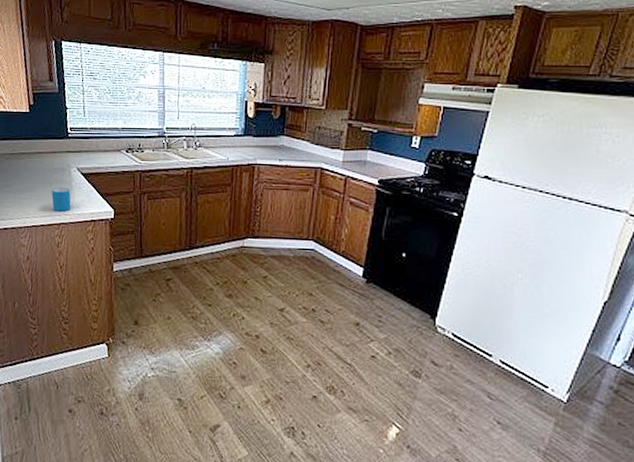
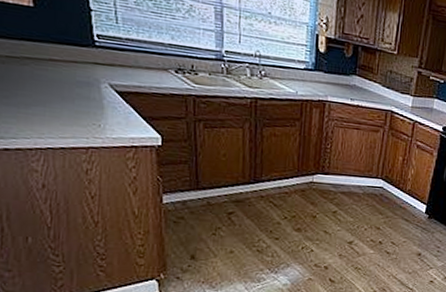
mug: present [51,187,72,212] -> none [74,104,104,134]

